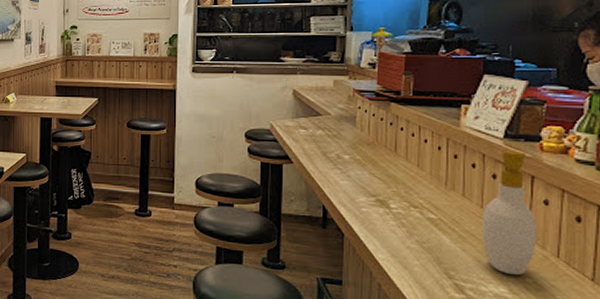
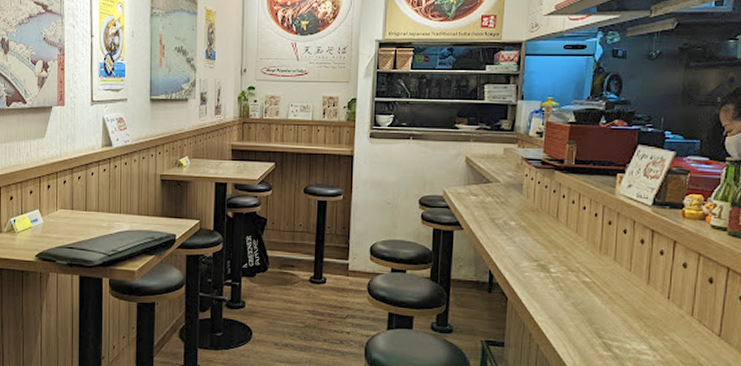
soap bottle: present [482,150,545,276] -> none [629,217,686,334]

